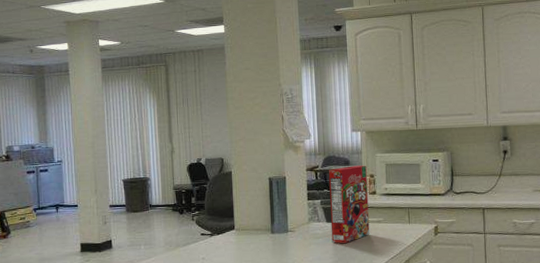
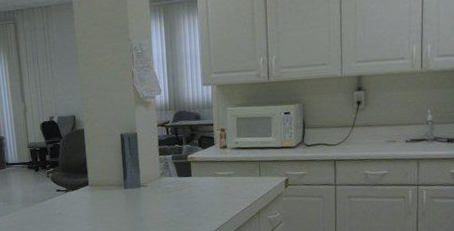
cereal box: present [328,165,370,244] -> none [179,119,221,198]

